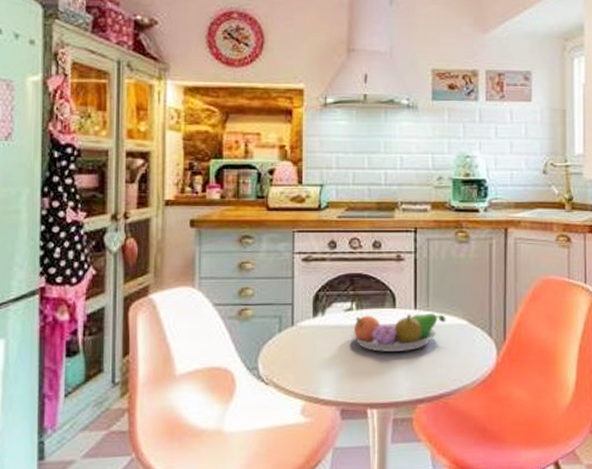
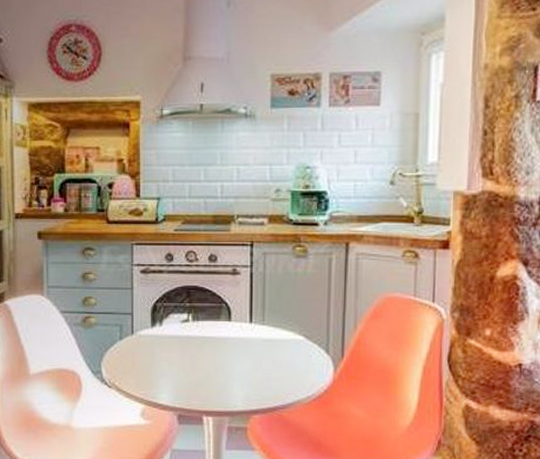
fruit bowl: present [351,313,446,352] -> none [187,326,282,363]

